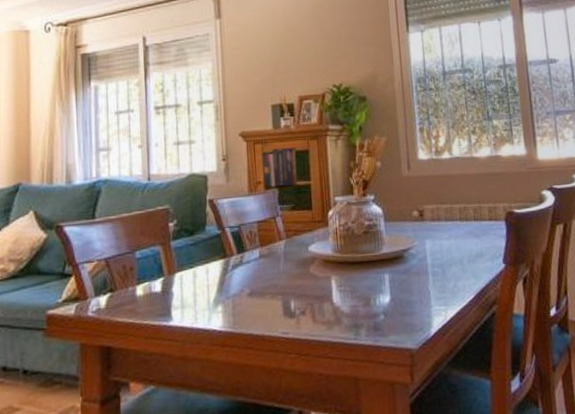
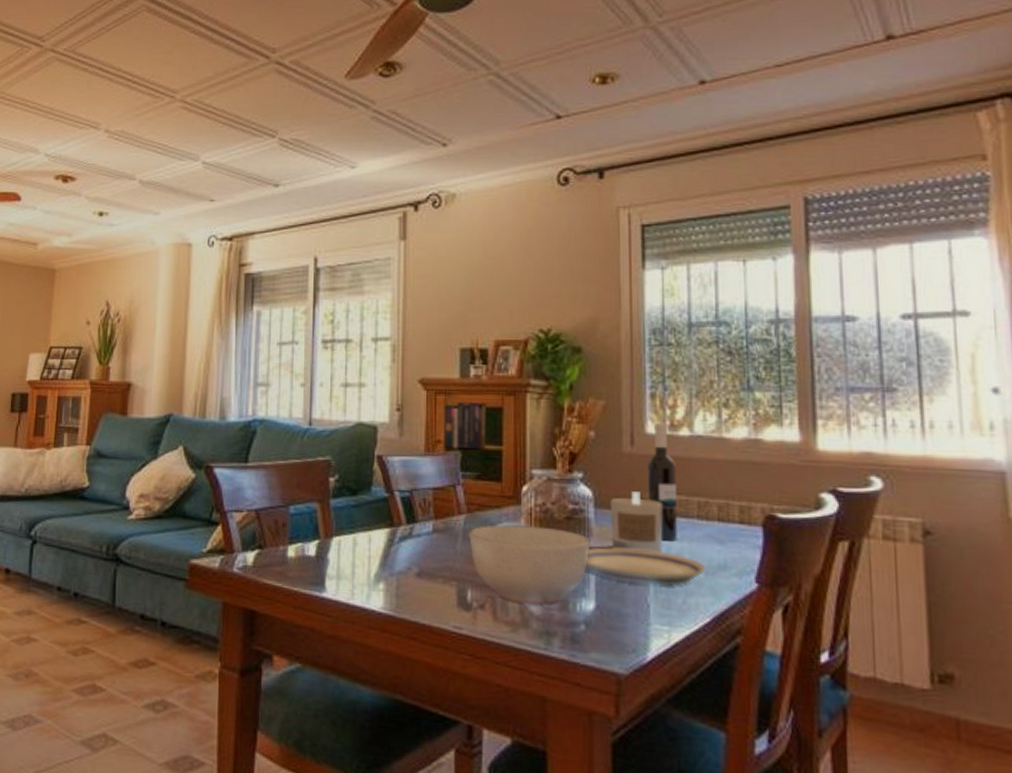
bowl: none [289,241,384,306] -> present [469,524,591,606]
plate: none [380,249,469,277] -> present [585,547,707,586]
candle: none [395,205,436,252] -> present [610,491,663,553]
wine bottle: none [420,150,446,241] -> present [646,422,677,541]

